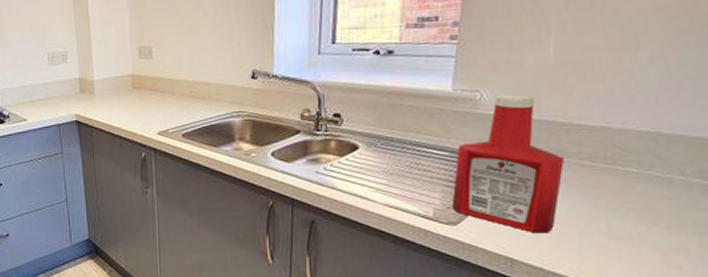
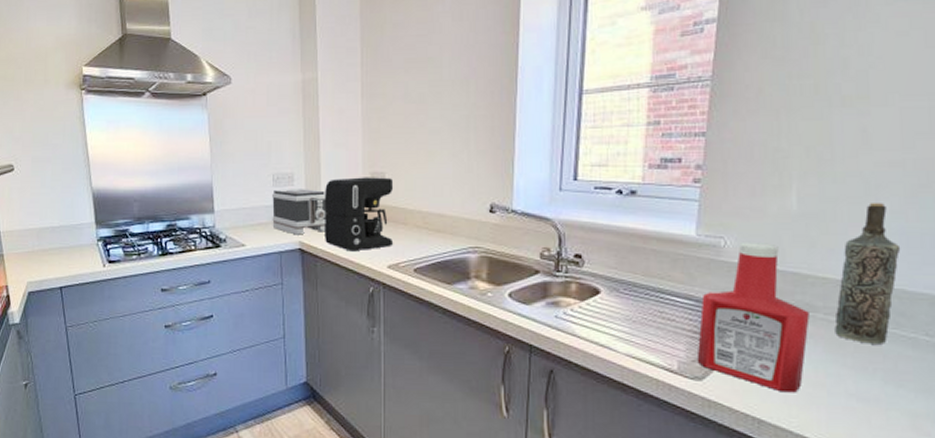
toaster: none [49,65,100,109] -> present [272,189,327,235]
coffee maker: none [97,50,163,121] -> present [323,177,394,252]
bottle: none [589,49,660,186] -> present [834,203,901,344]

